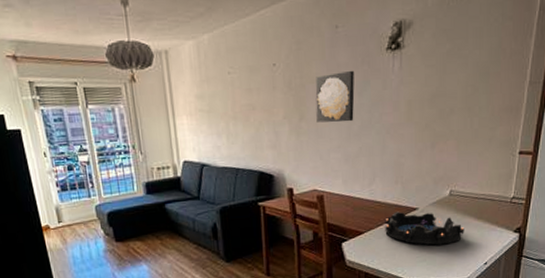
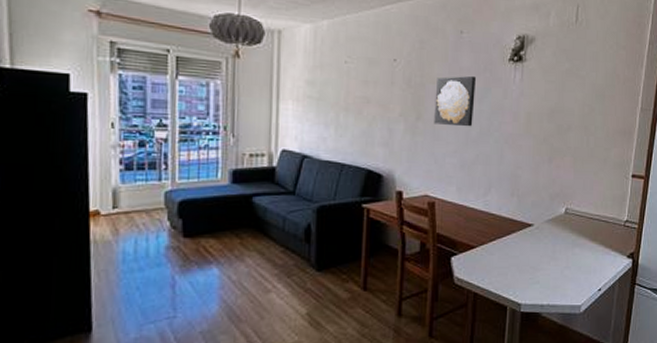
decorative bowl: present [385,211,464,246] -> none [498,226,579,266]

